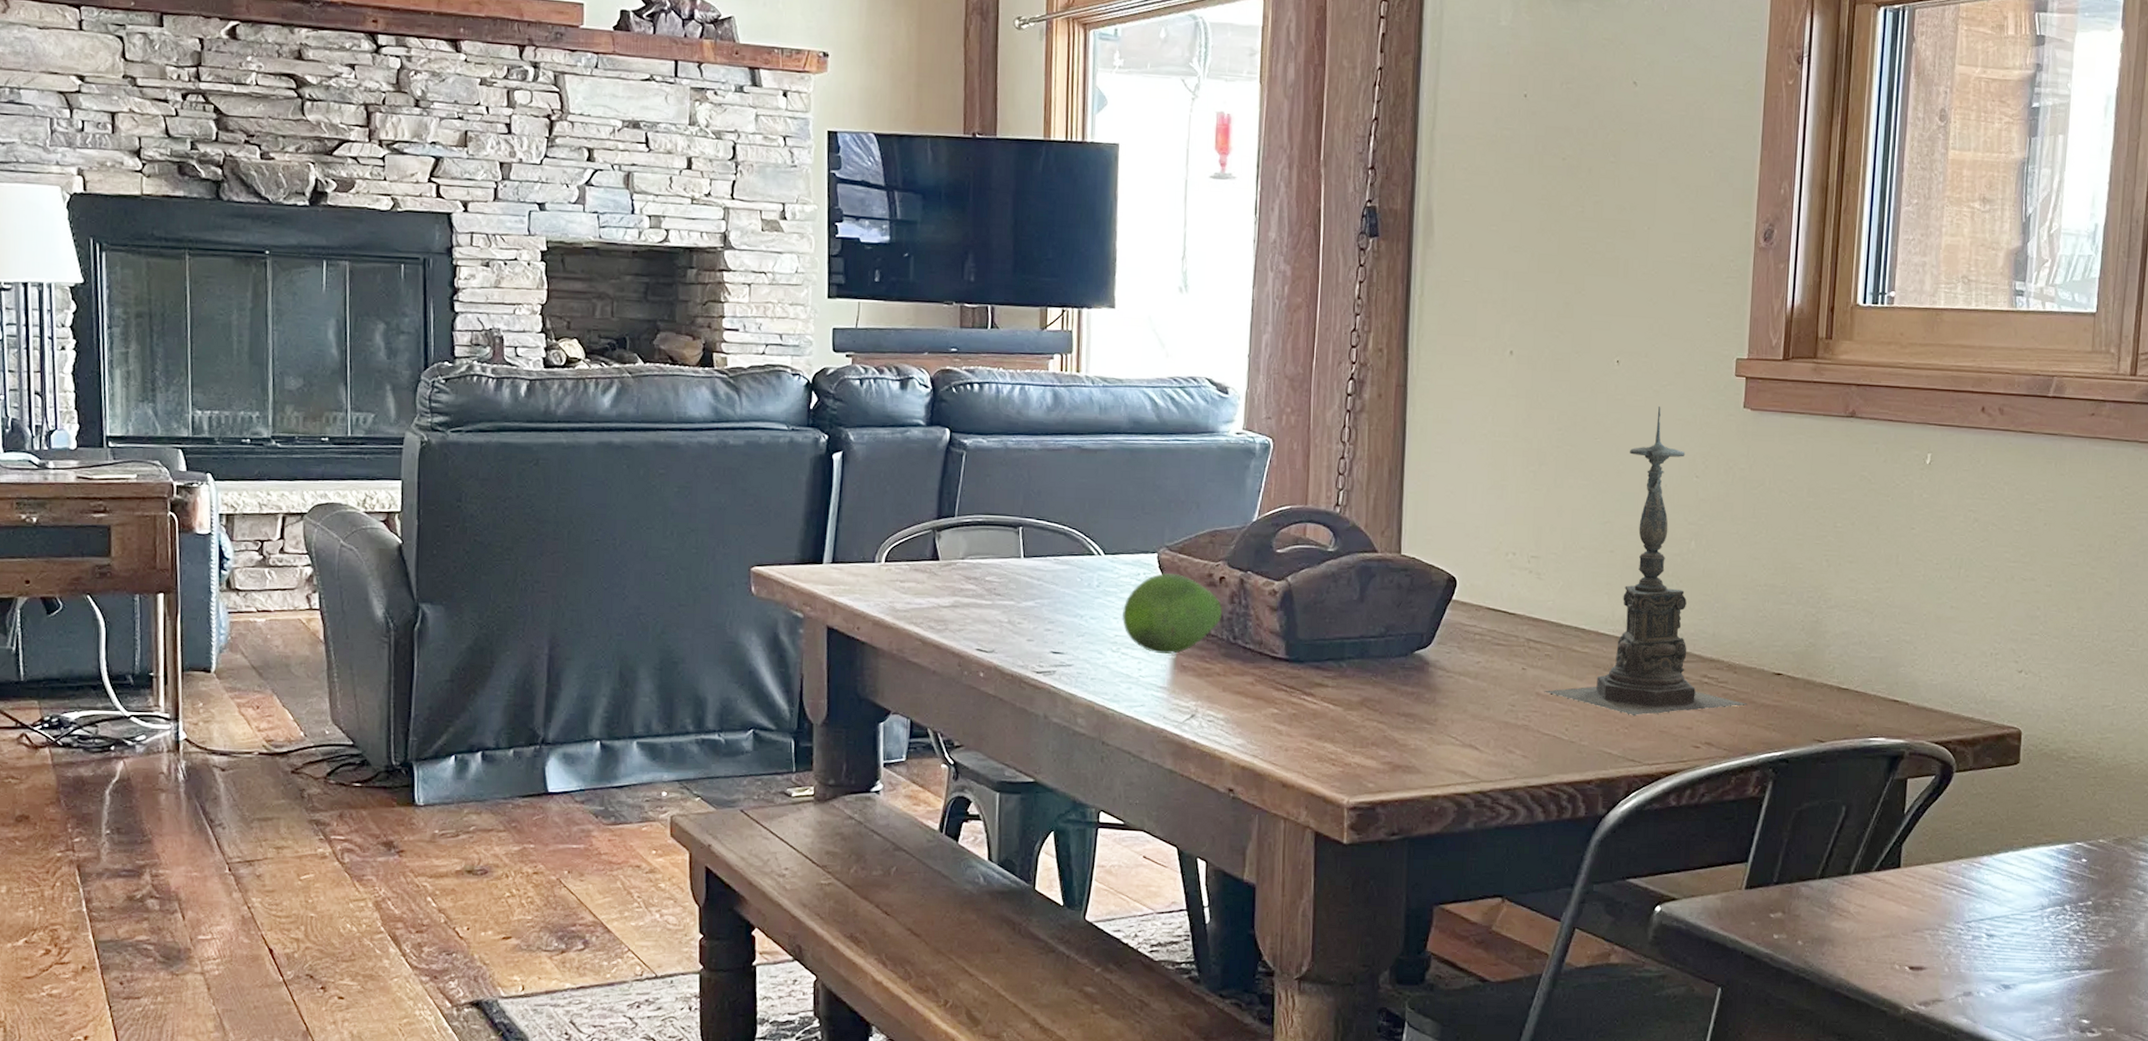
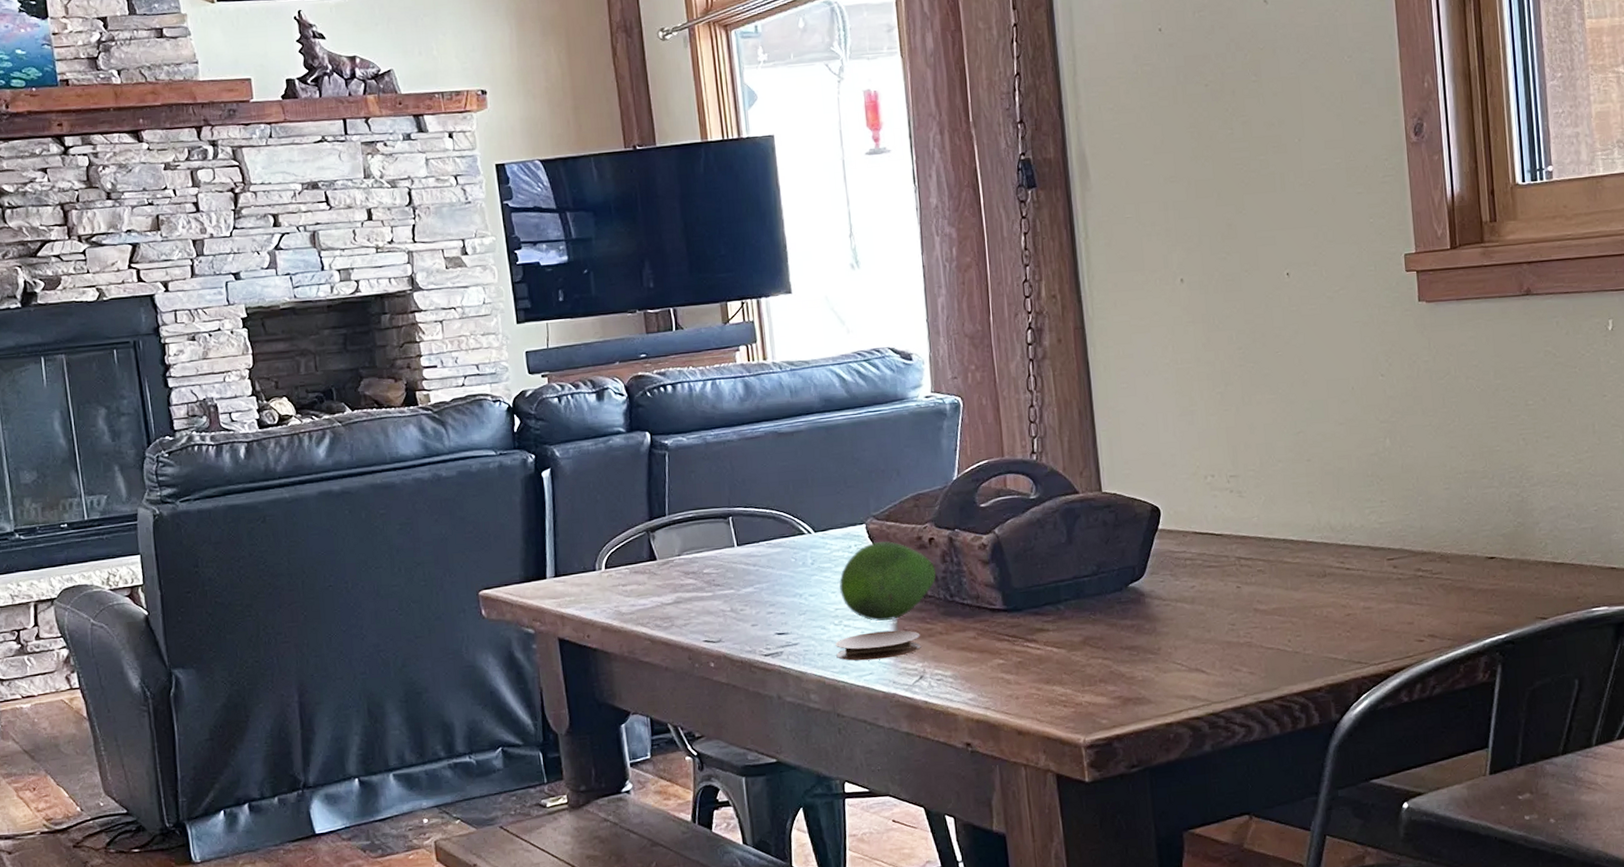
coaster: none [1109,663,1198,693] -> present [835,630,921,661]
candle holder: present [1544,406,1748,716] -> none [1261,312,1465,619]

